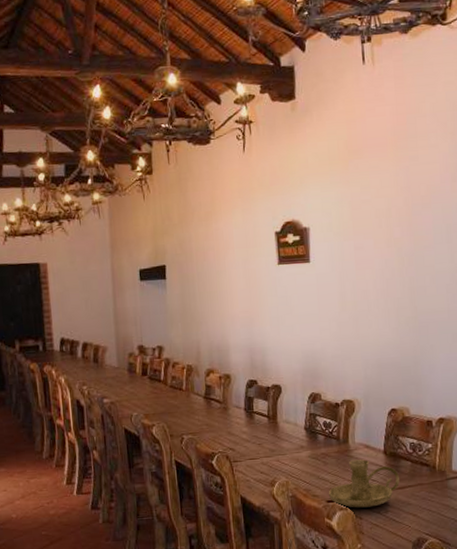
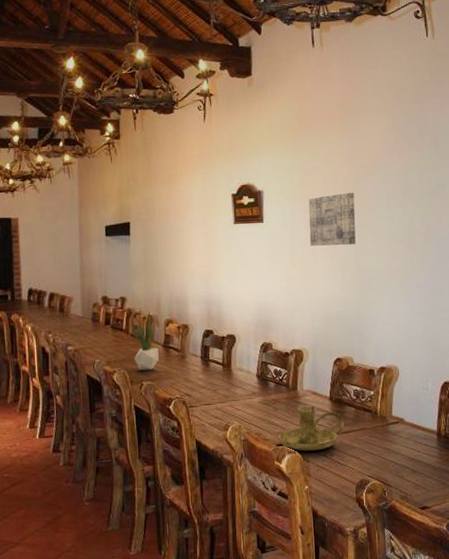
potted plant: none [169,356,200,424] -> present [131,307,159,370]
wall art: none [359,226,412,288] -> present [308,192,356,246]

